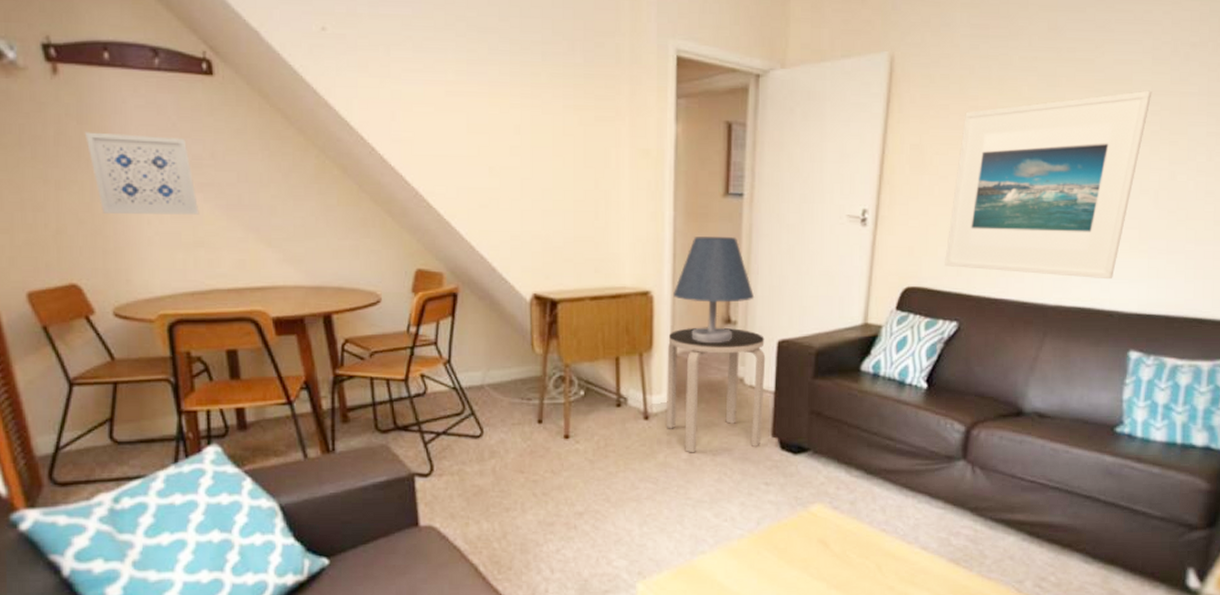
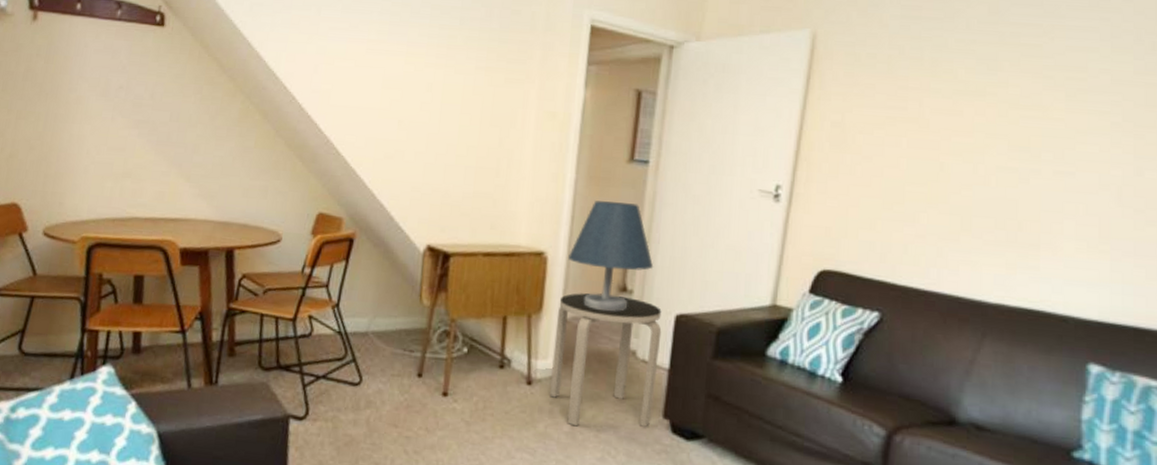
wall art: present [85,132,200,215] -> none [49,70,133,148]
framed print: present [945,90,1152,280] -> none [866,79,1112,281]

